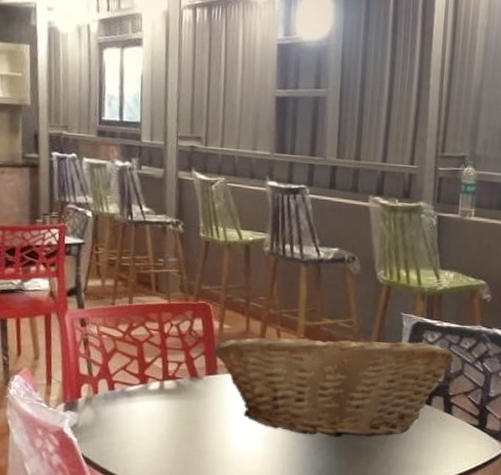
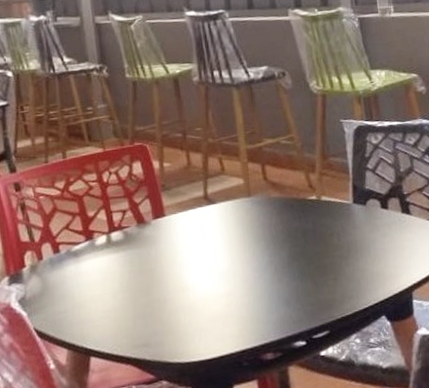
fruit basket: present [212,330,454,438] -> none [156,146,402,263]

